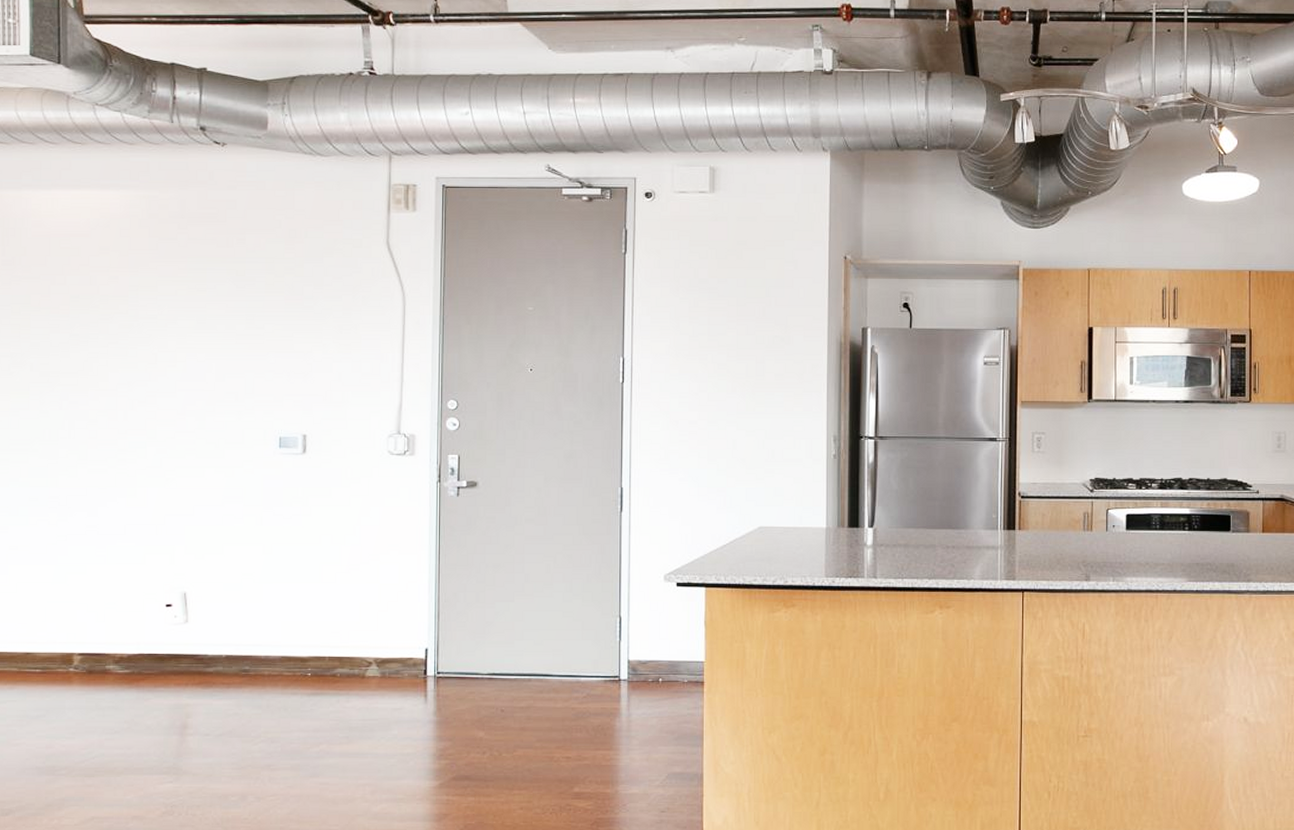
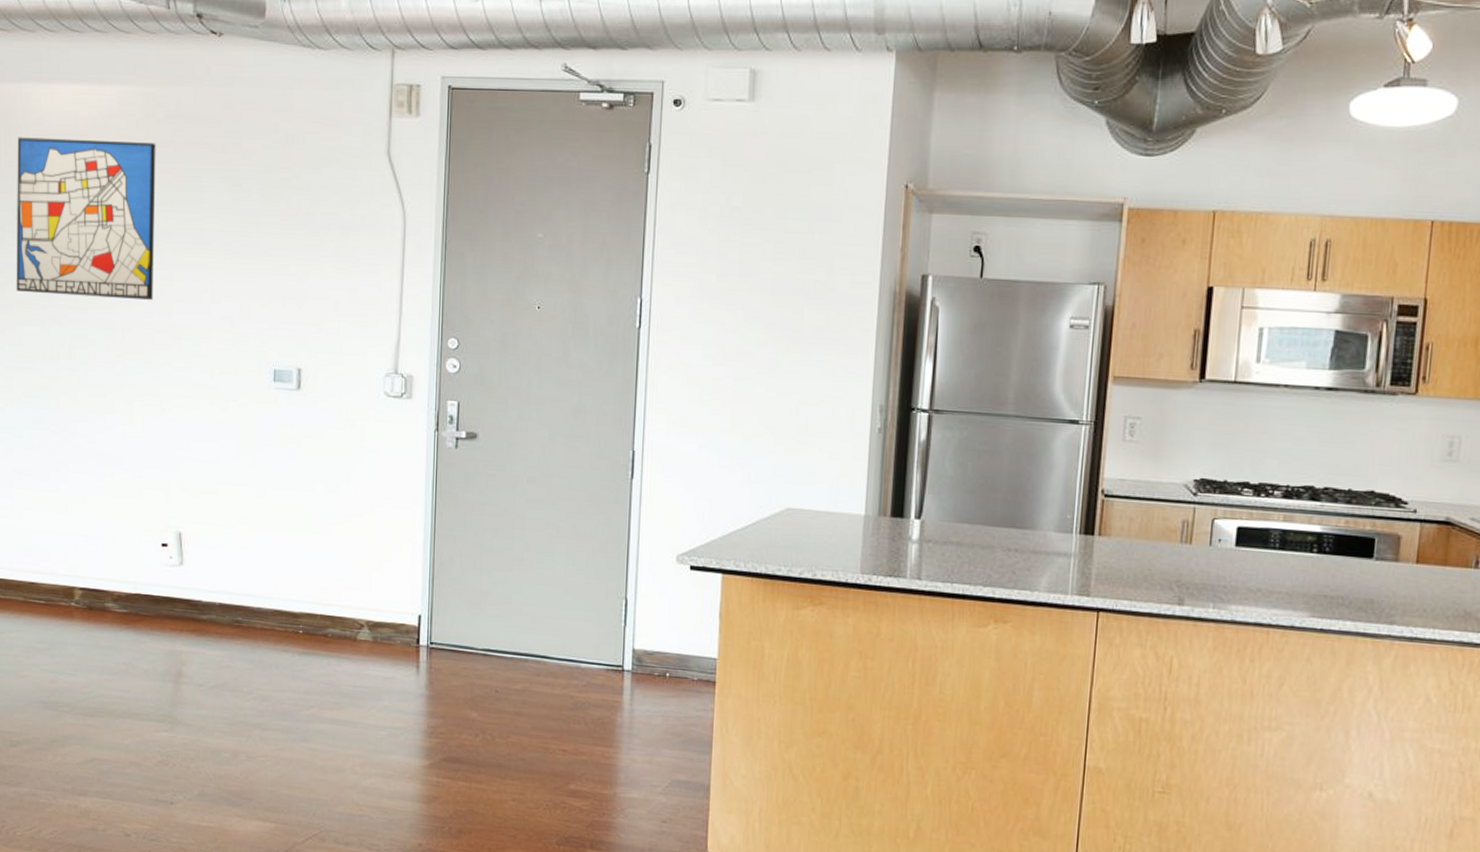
wall art: none [13,238,159,380] -> present [16,137,156,300]

